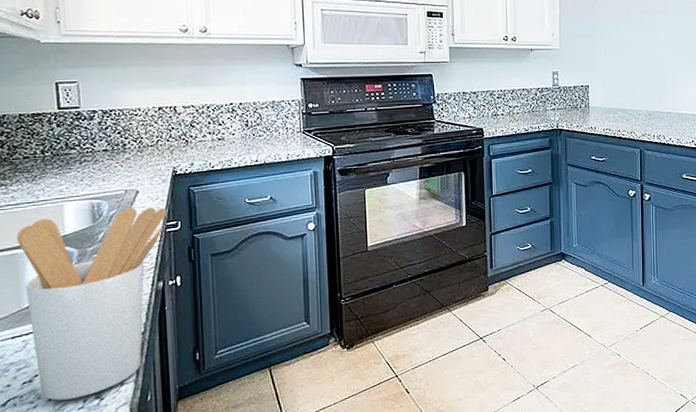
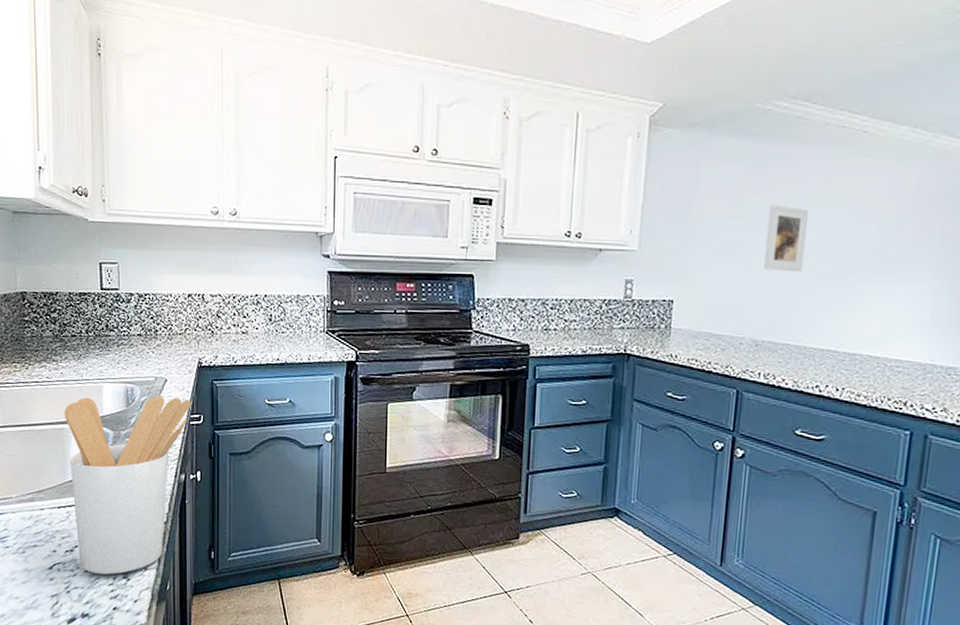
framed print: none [648,12,674,60] -> present [764,205,808,273]

